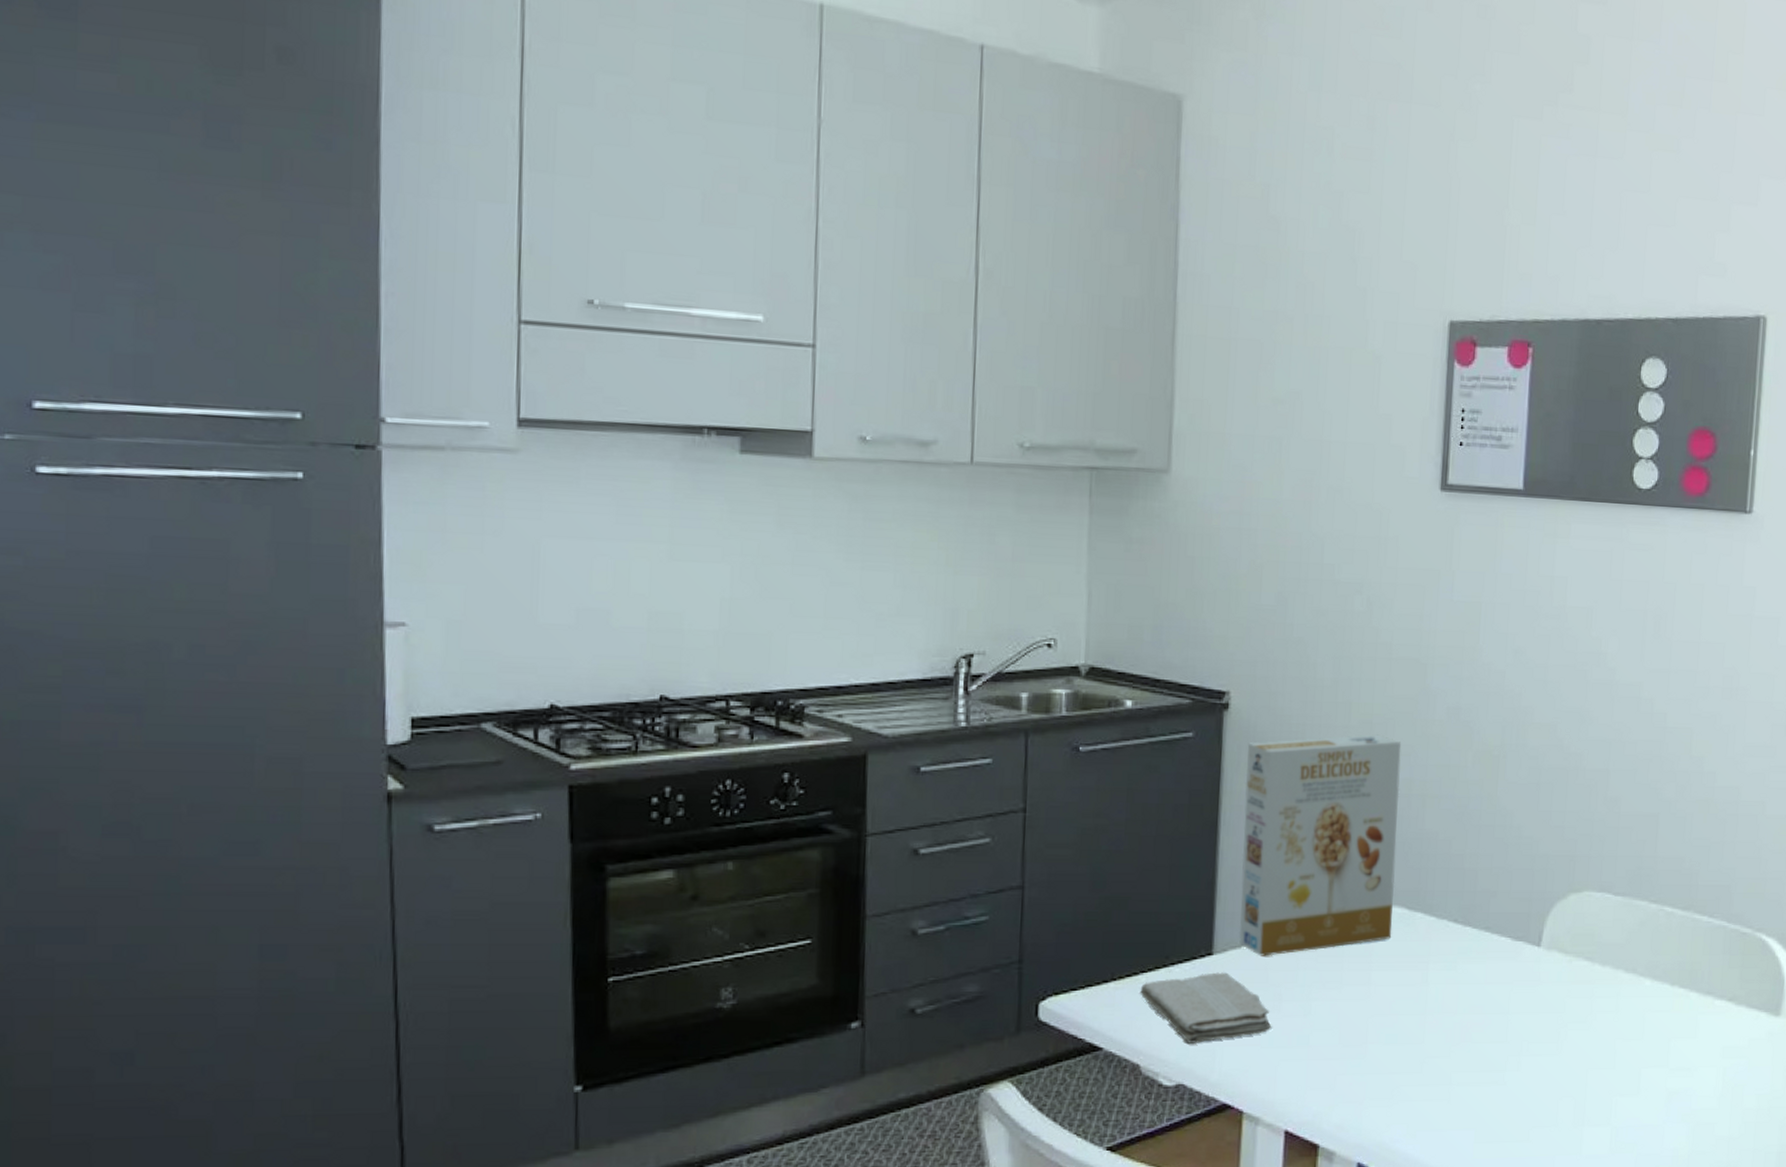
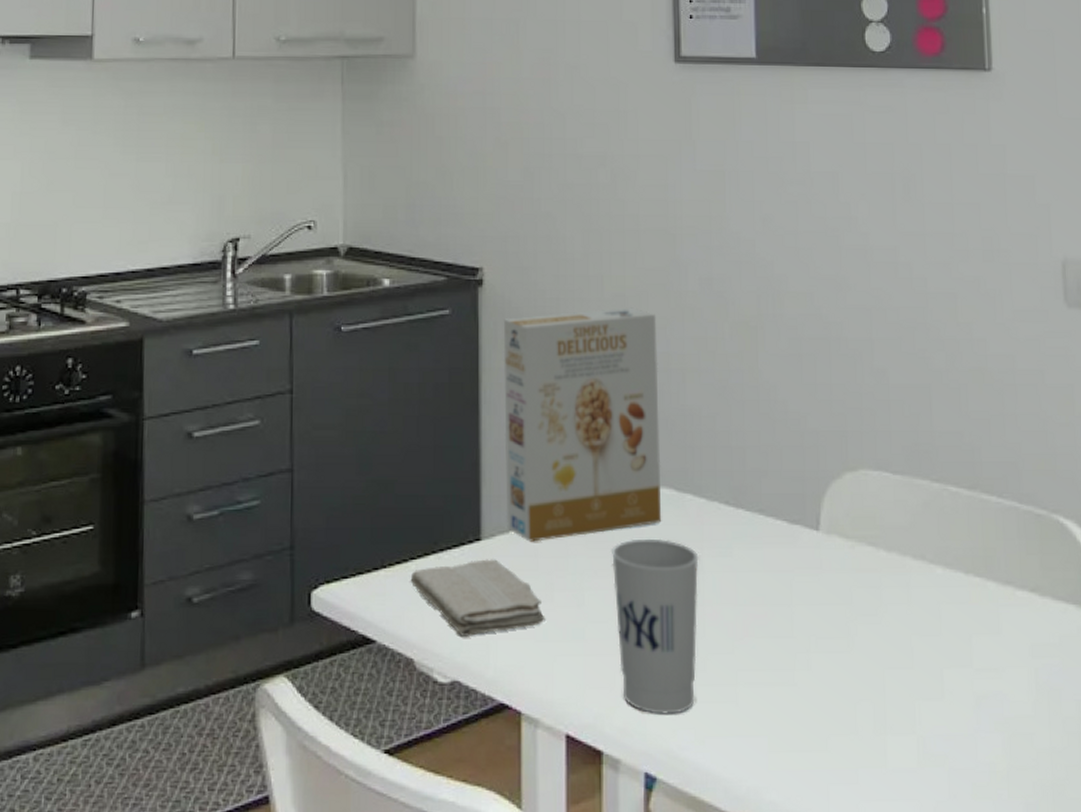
cup: none [1340,953,1424,1112] -> present [610,538,699,714]

